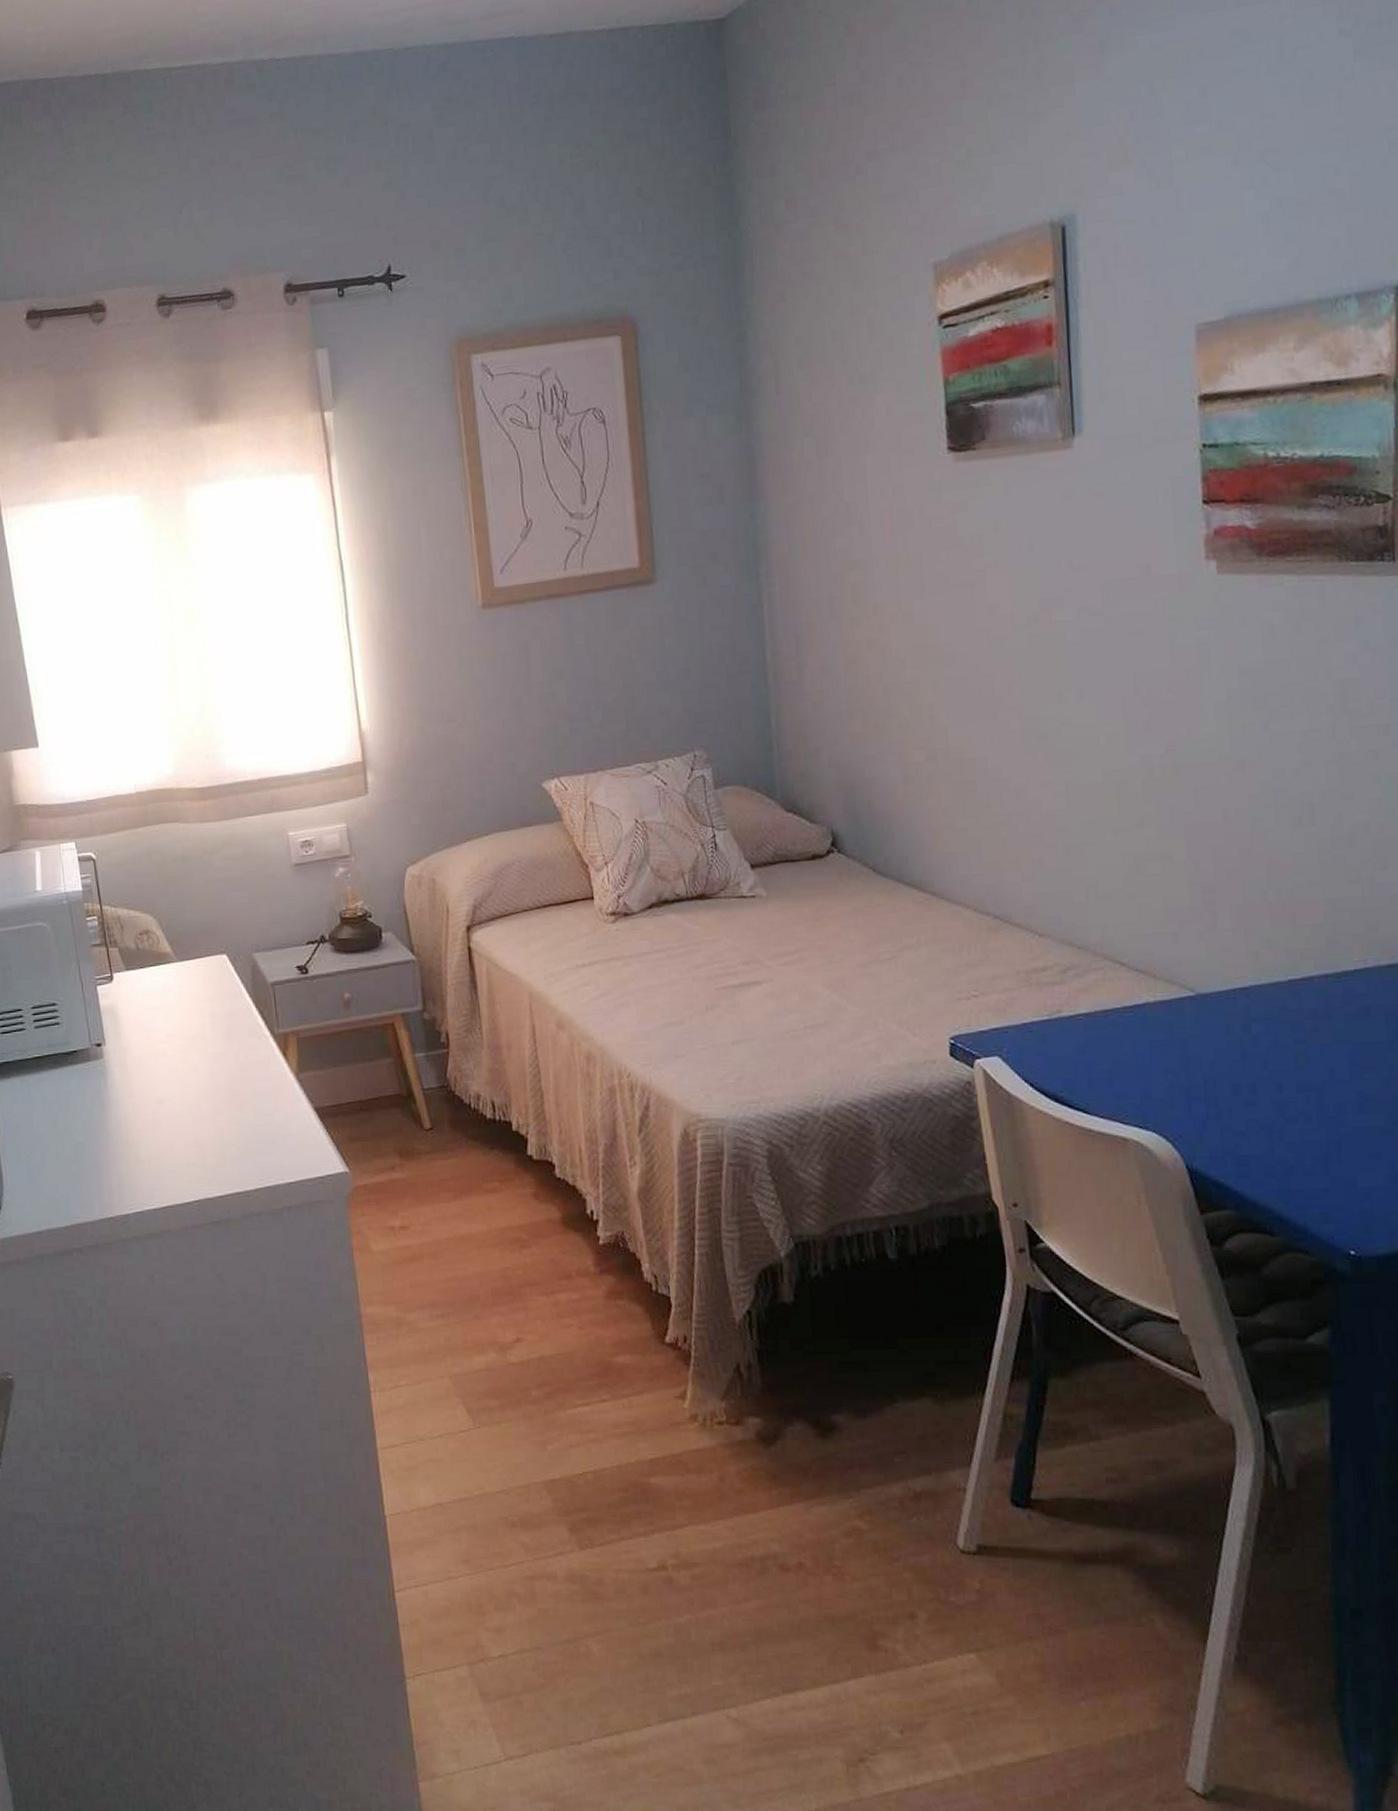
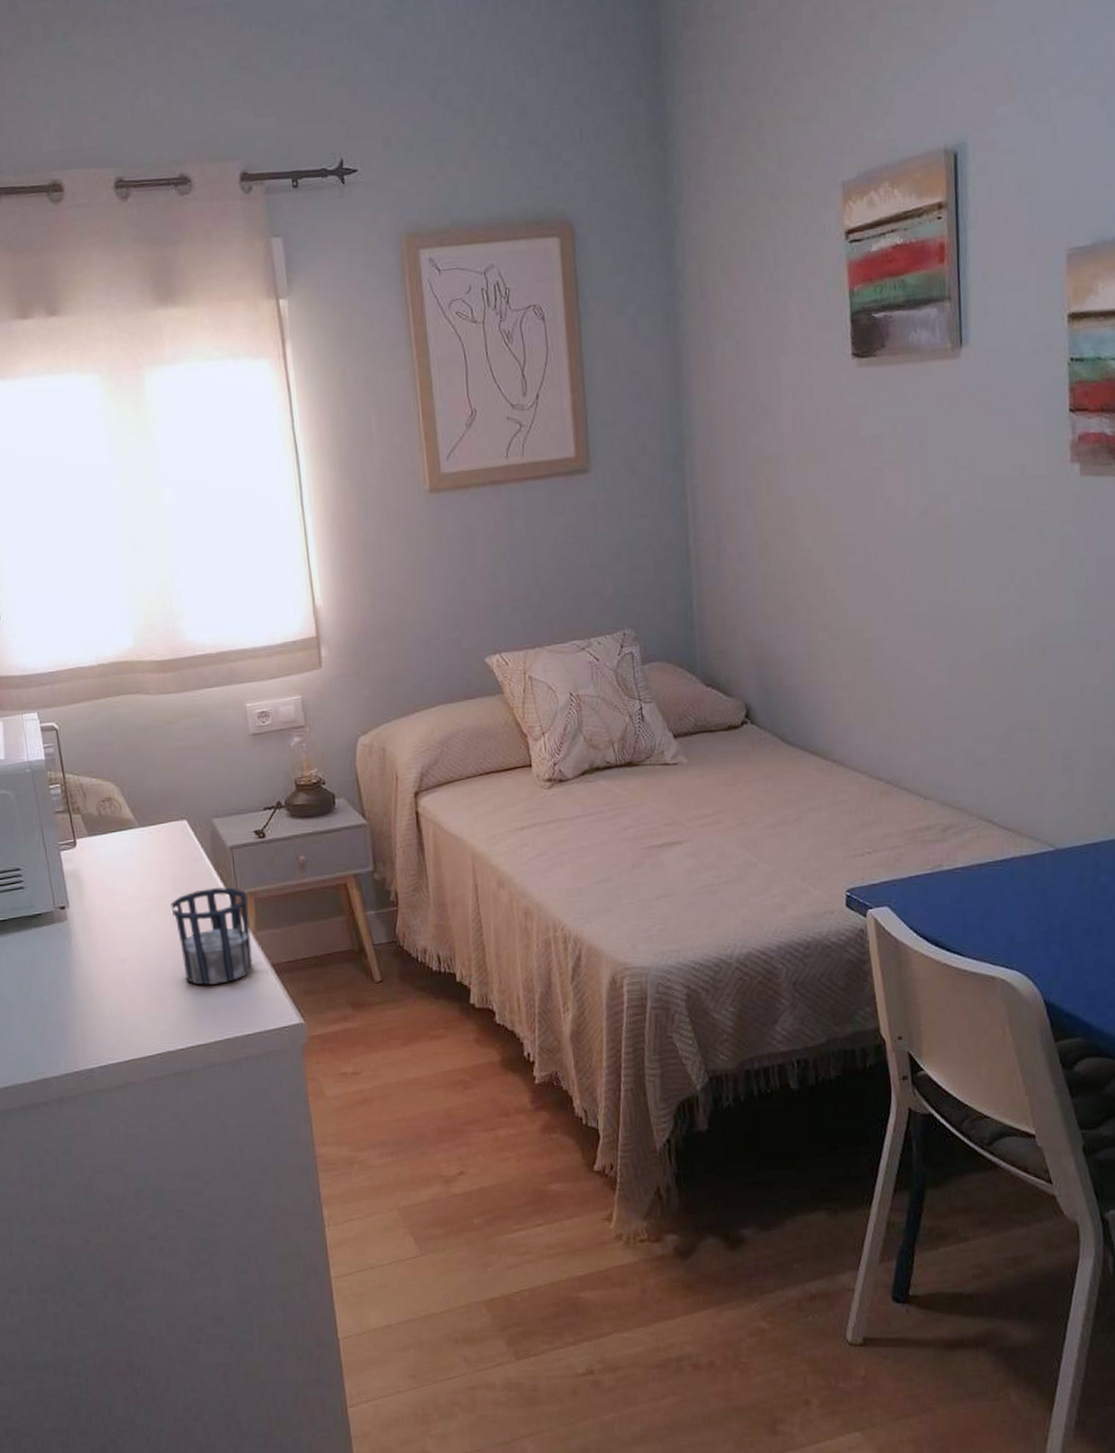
cup: none [209,1025,295,1129] -> present [171,887,253,985]

